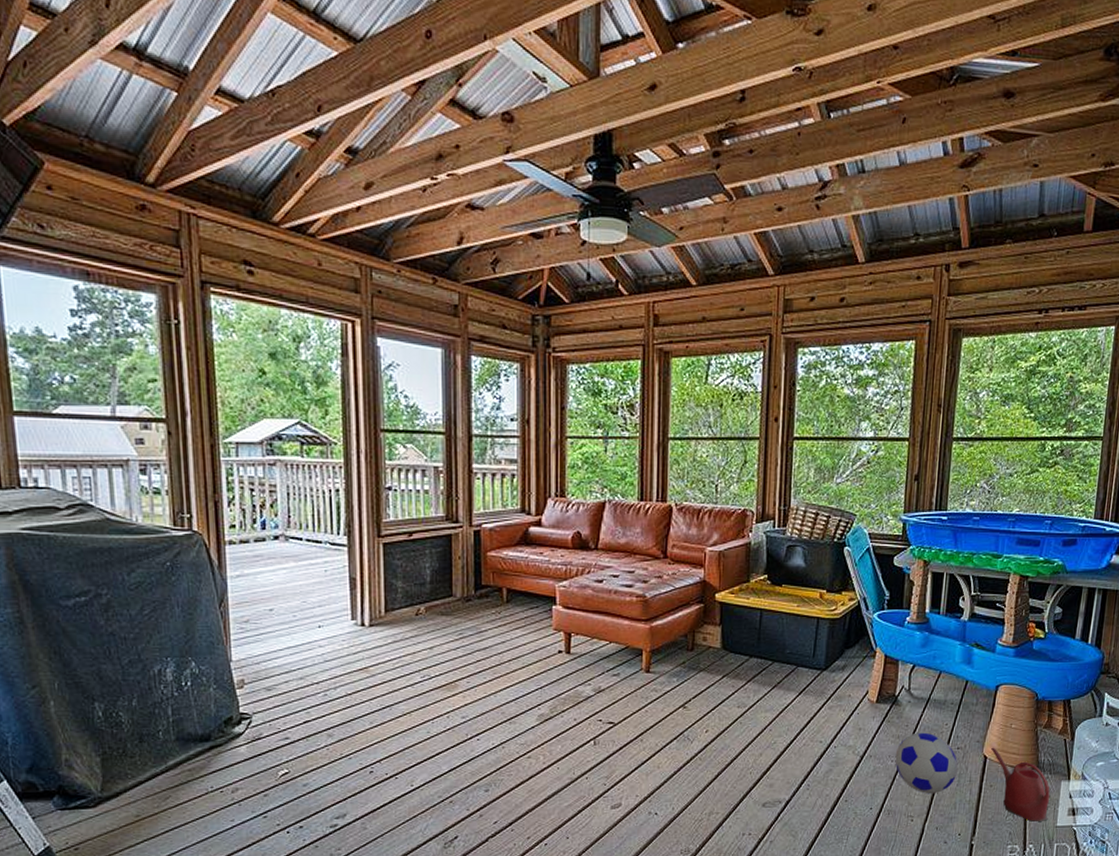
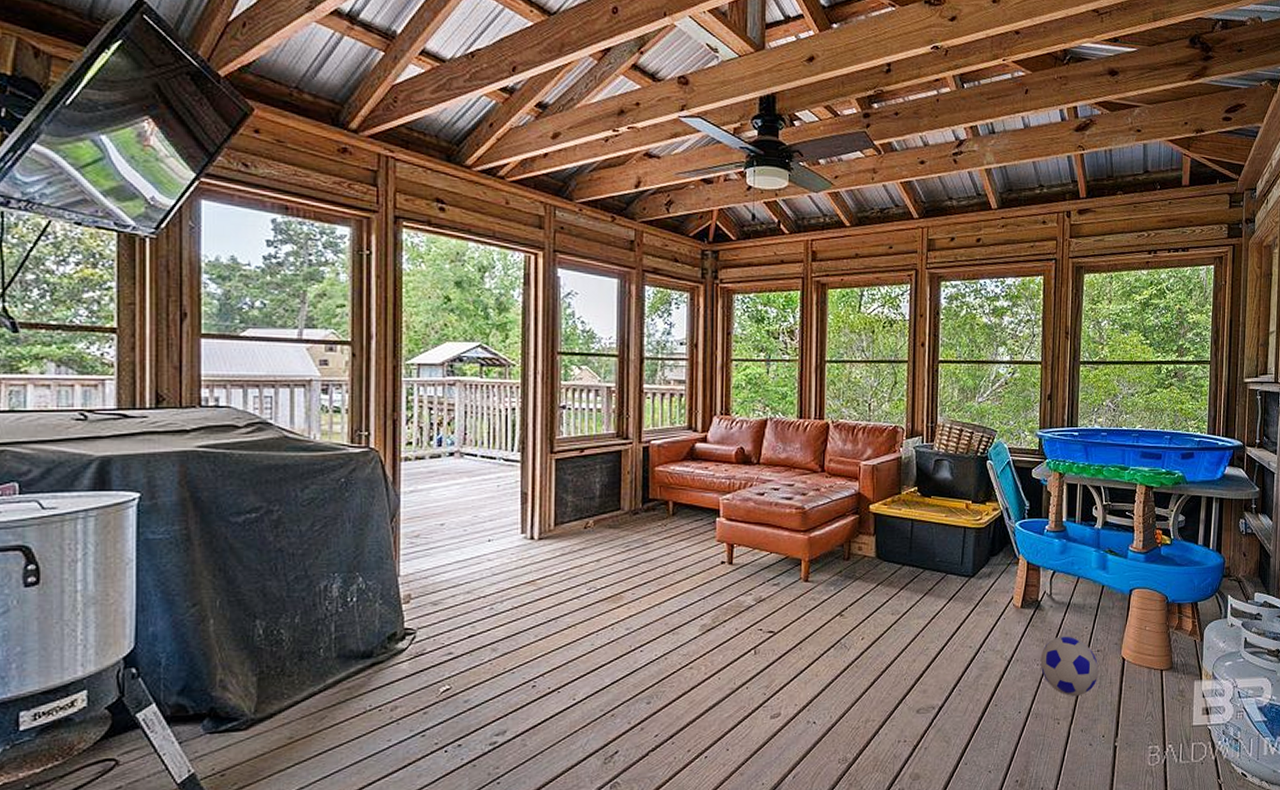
watering can: present [991,747,1050,822] -> none [1128,649,1184,722]

